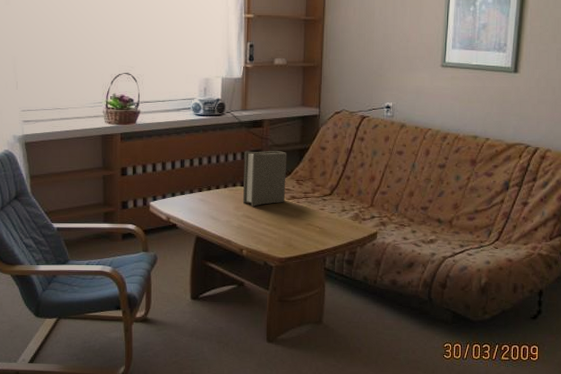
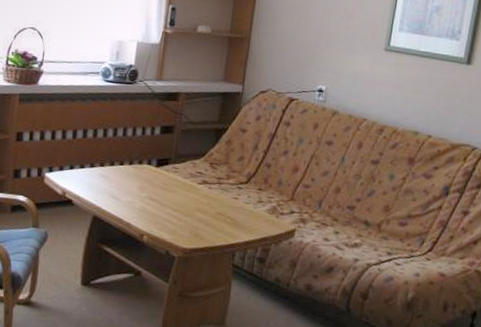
book: present [242,151,287,207] -> none [148,125,203,189]

